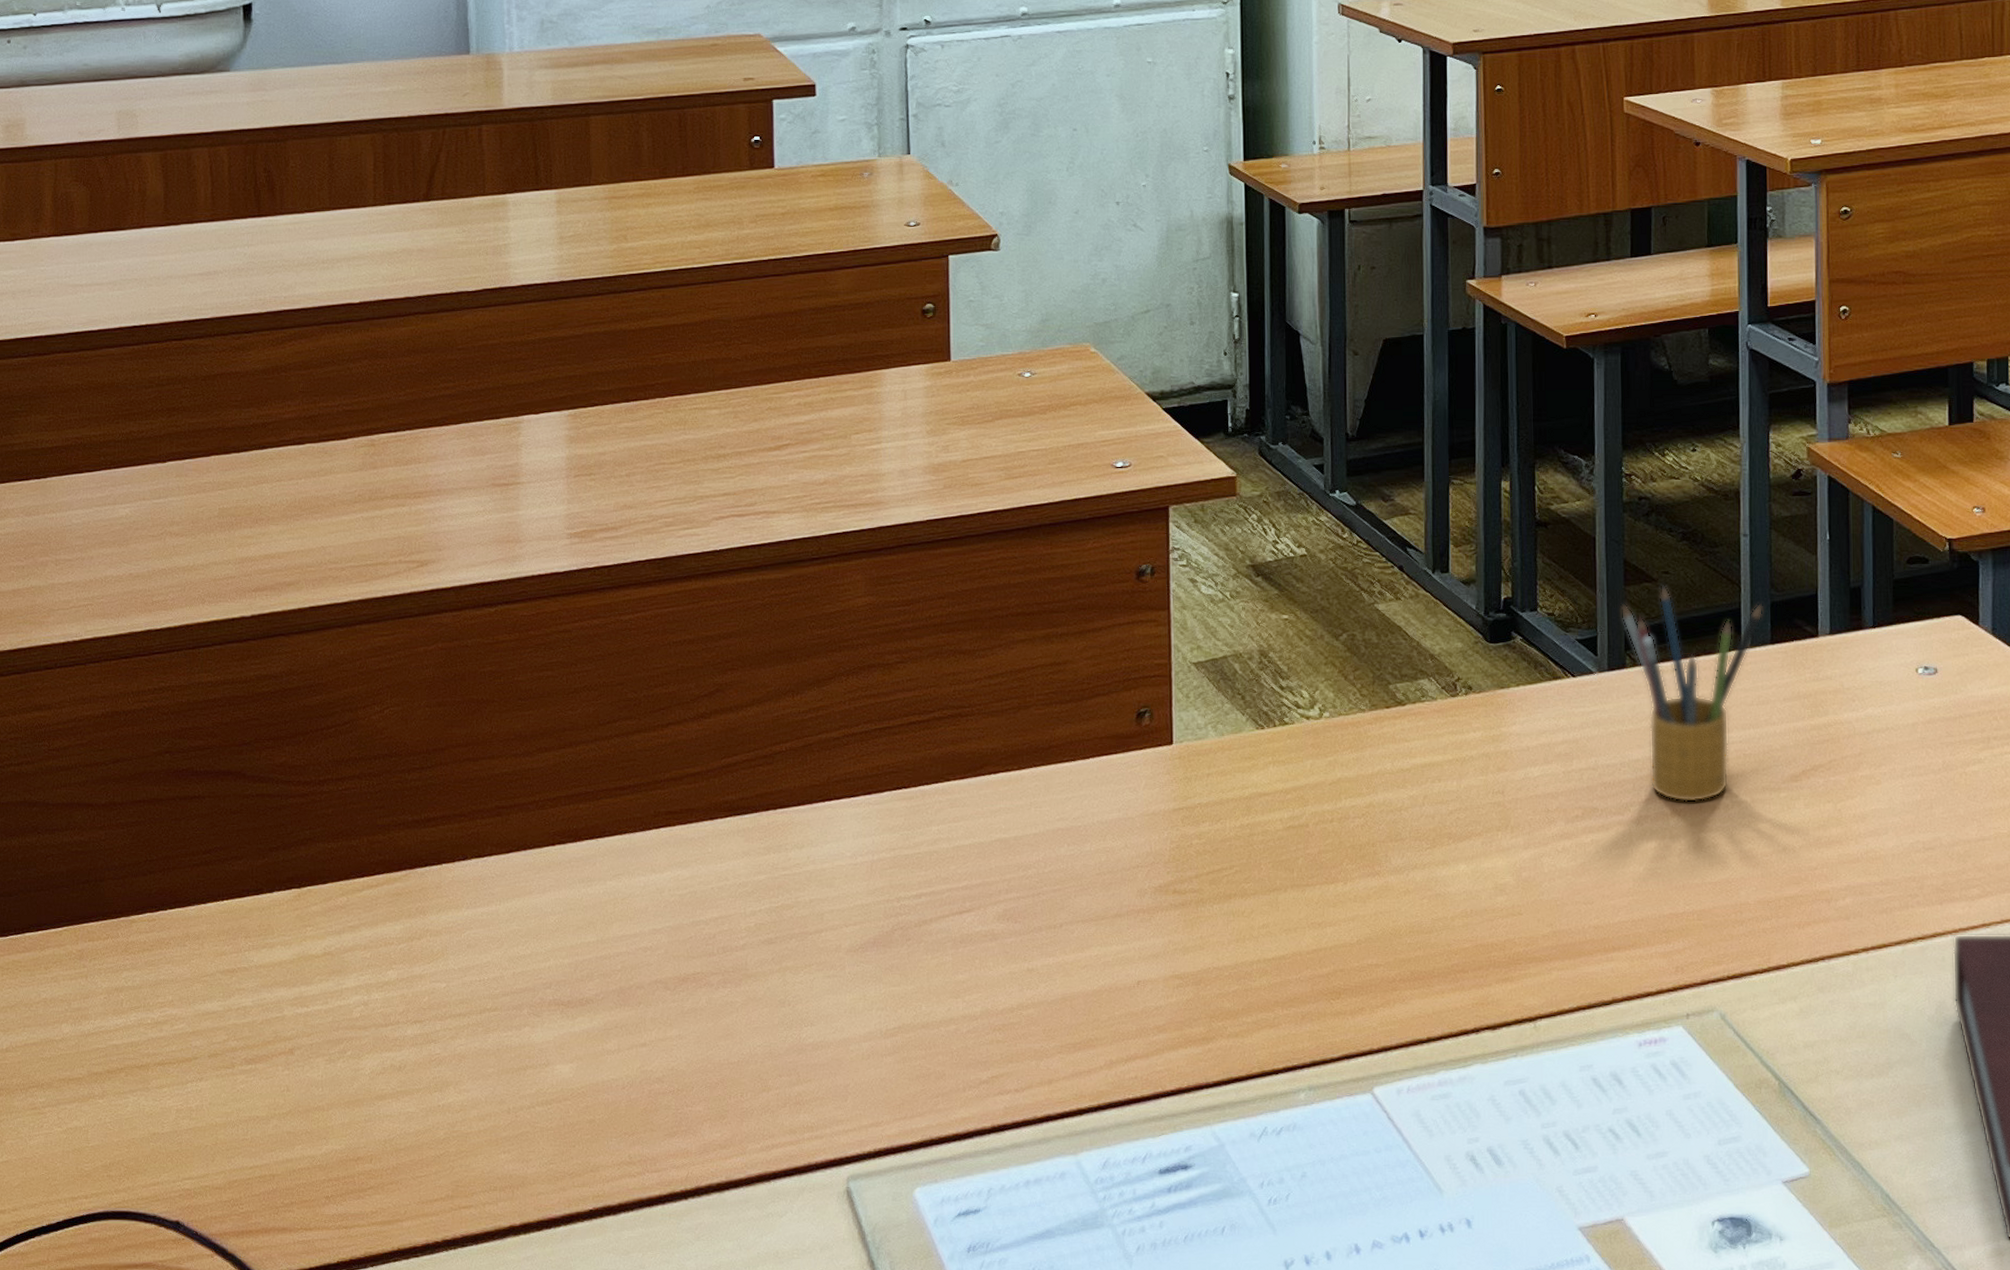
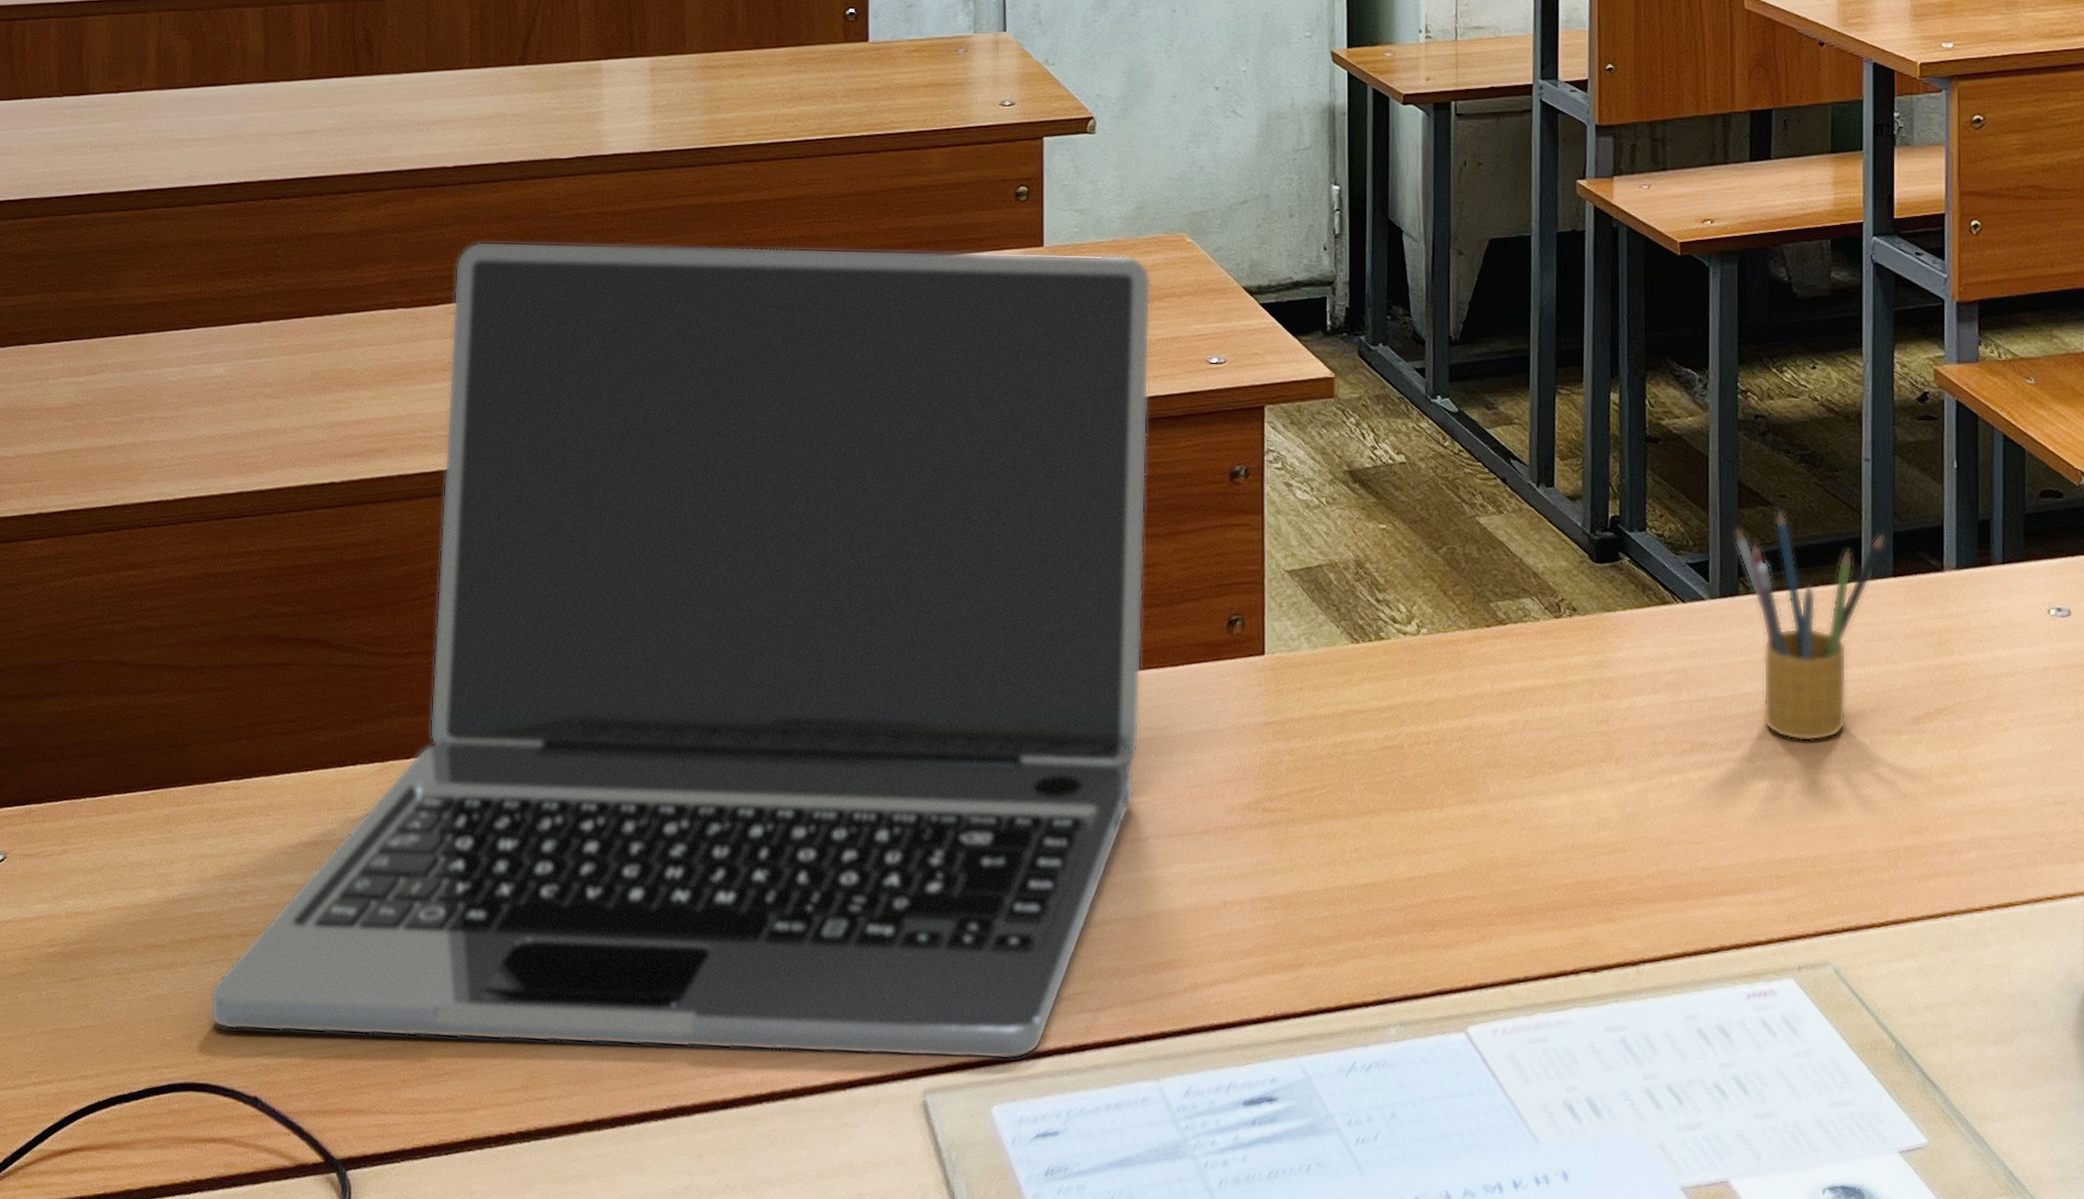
laptop: none [129,367,1057,1157] -> present [211,241,1152,1060]

